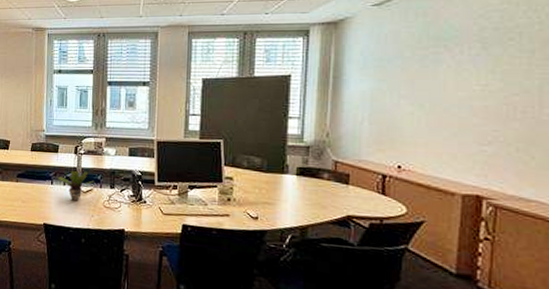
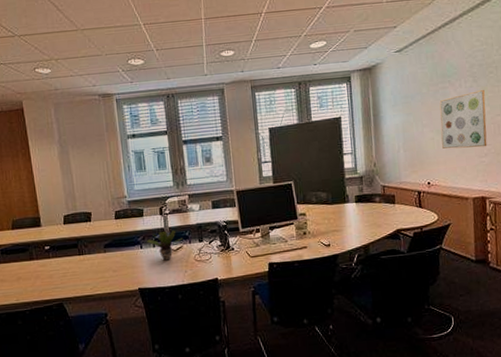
wall art: none [425,59,498,133] -> present [439,89,487,149]

